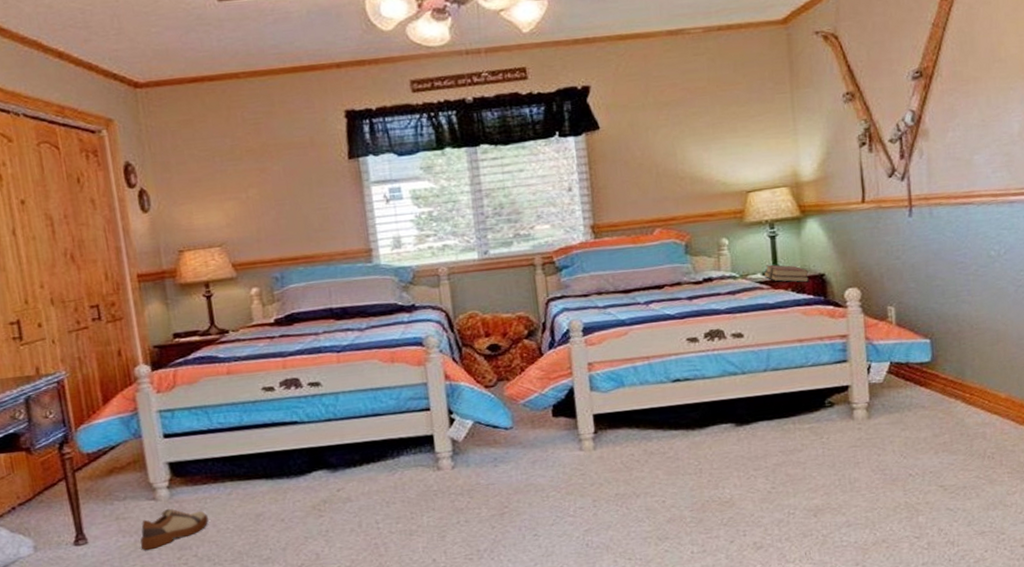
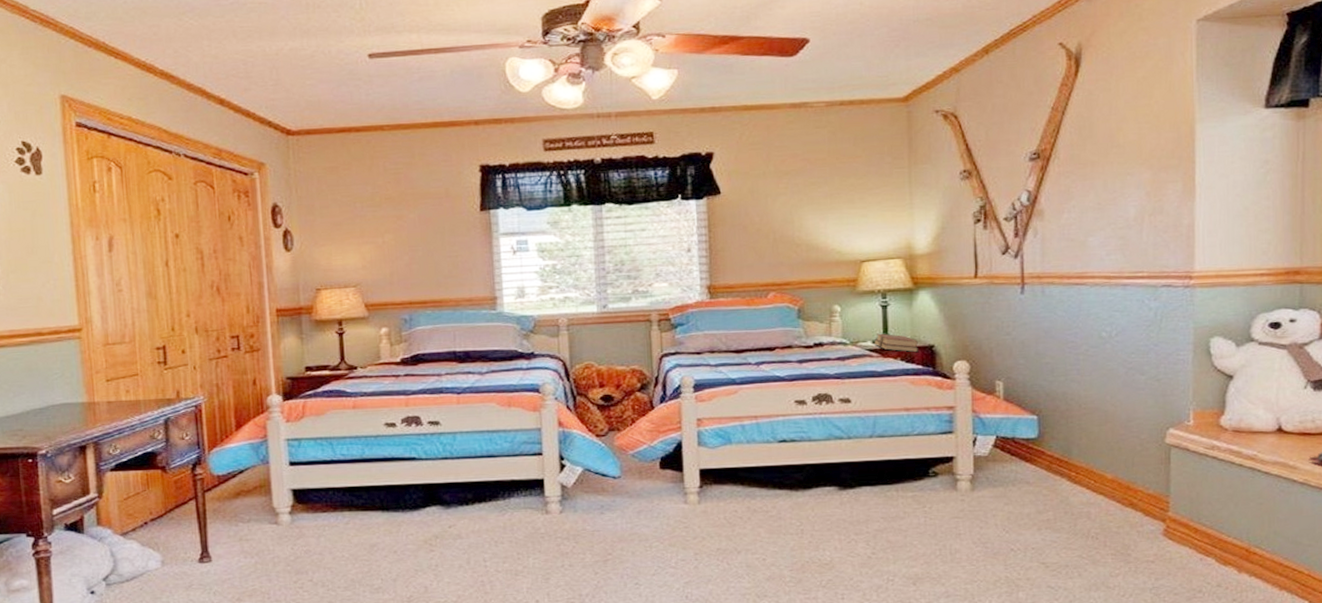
shoe: present [140,508,208,550] -> none [261,533,325,572]

